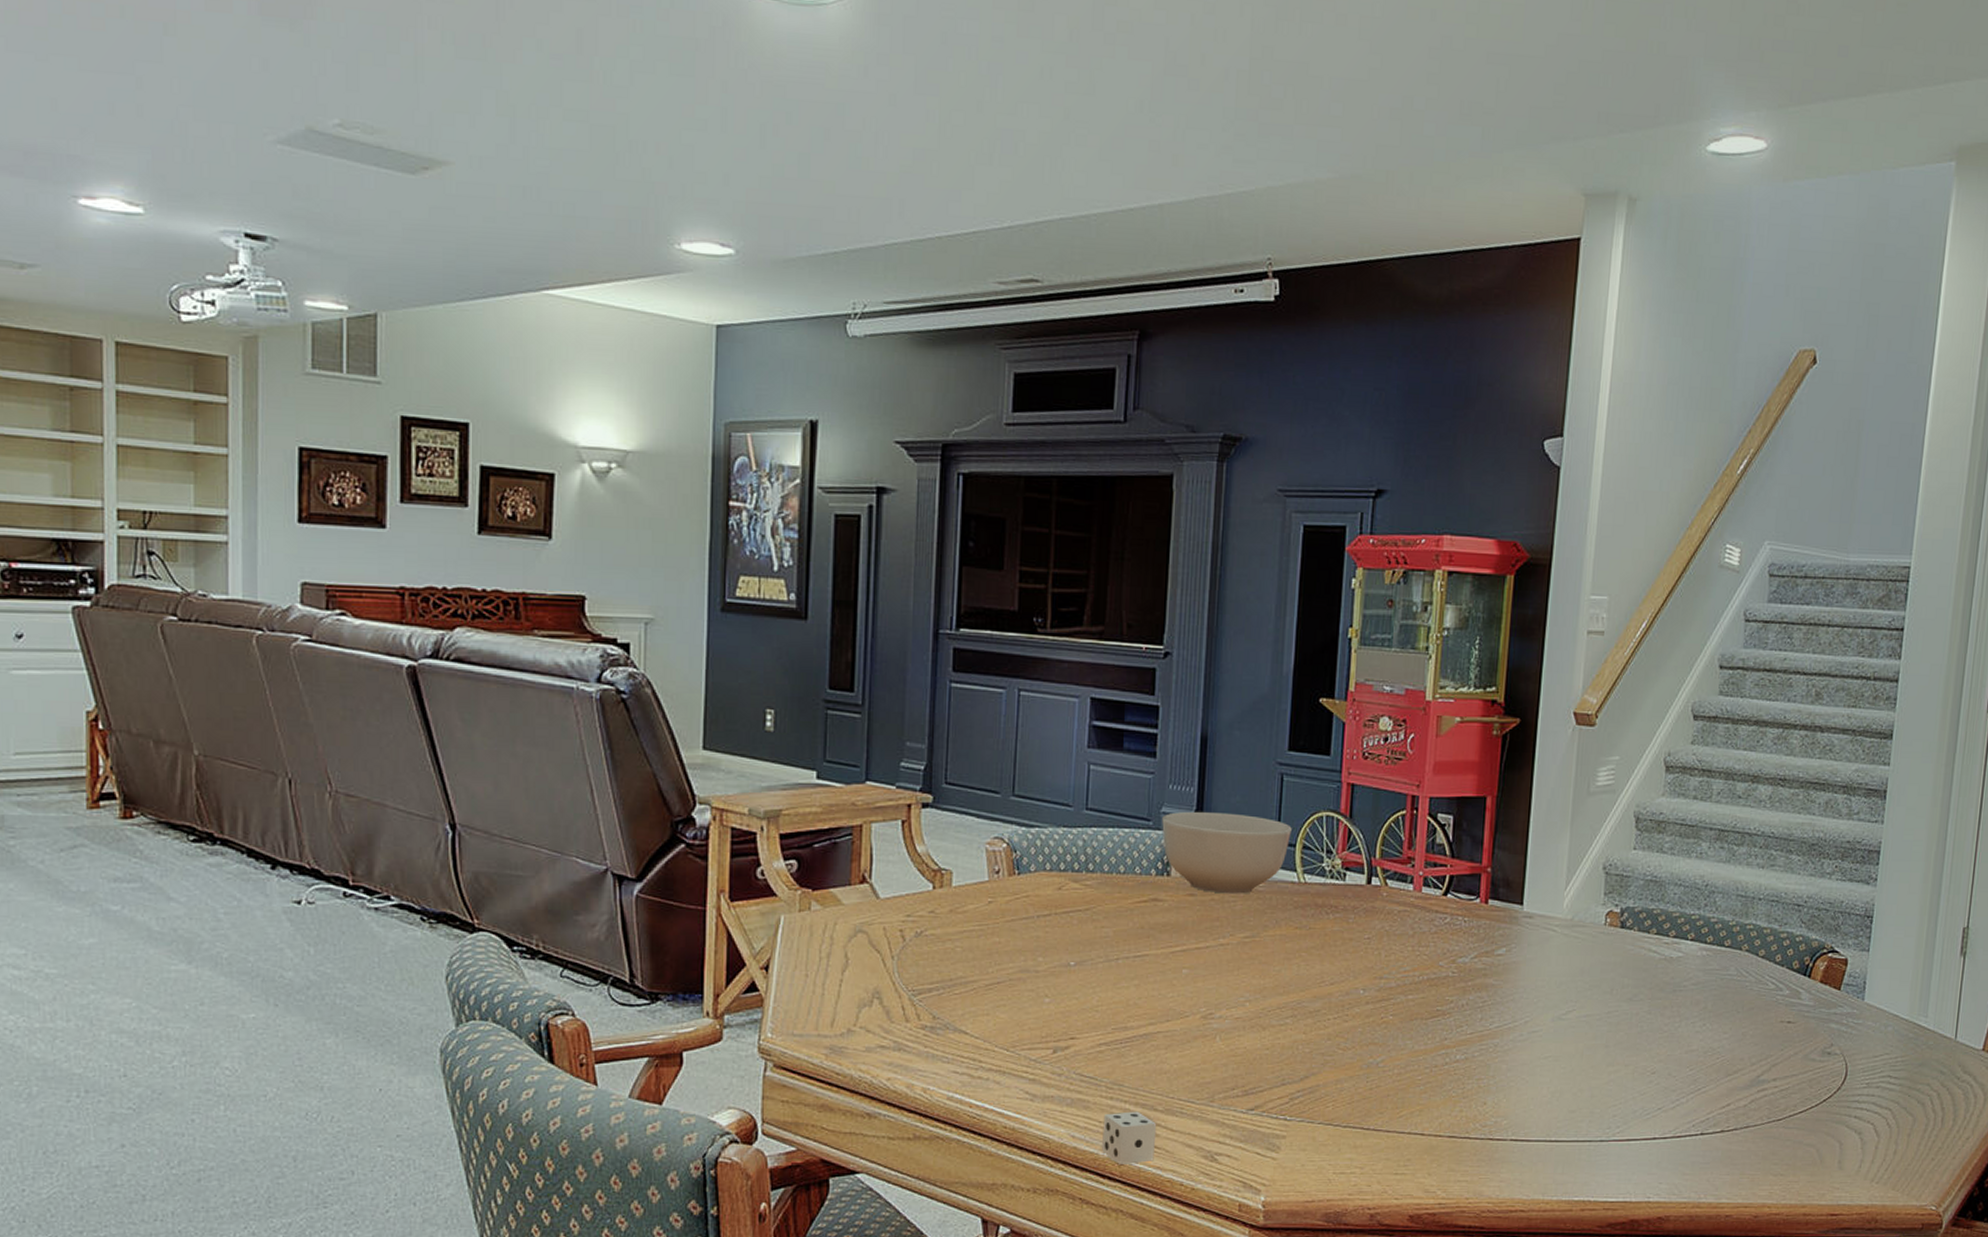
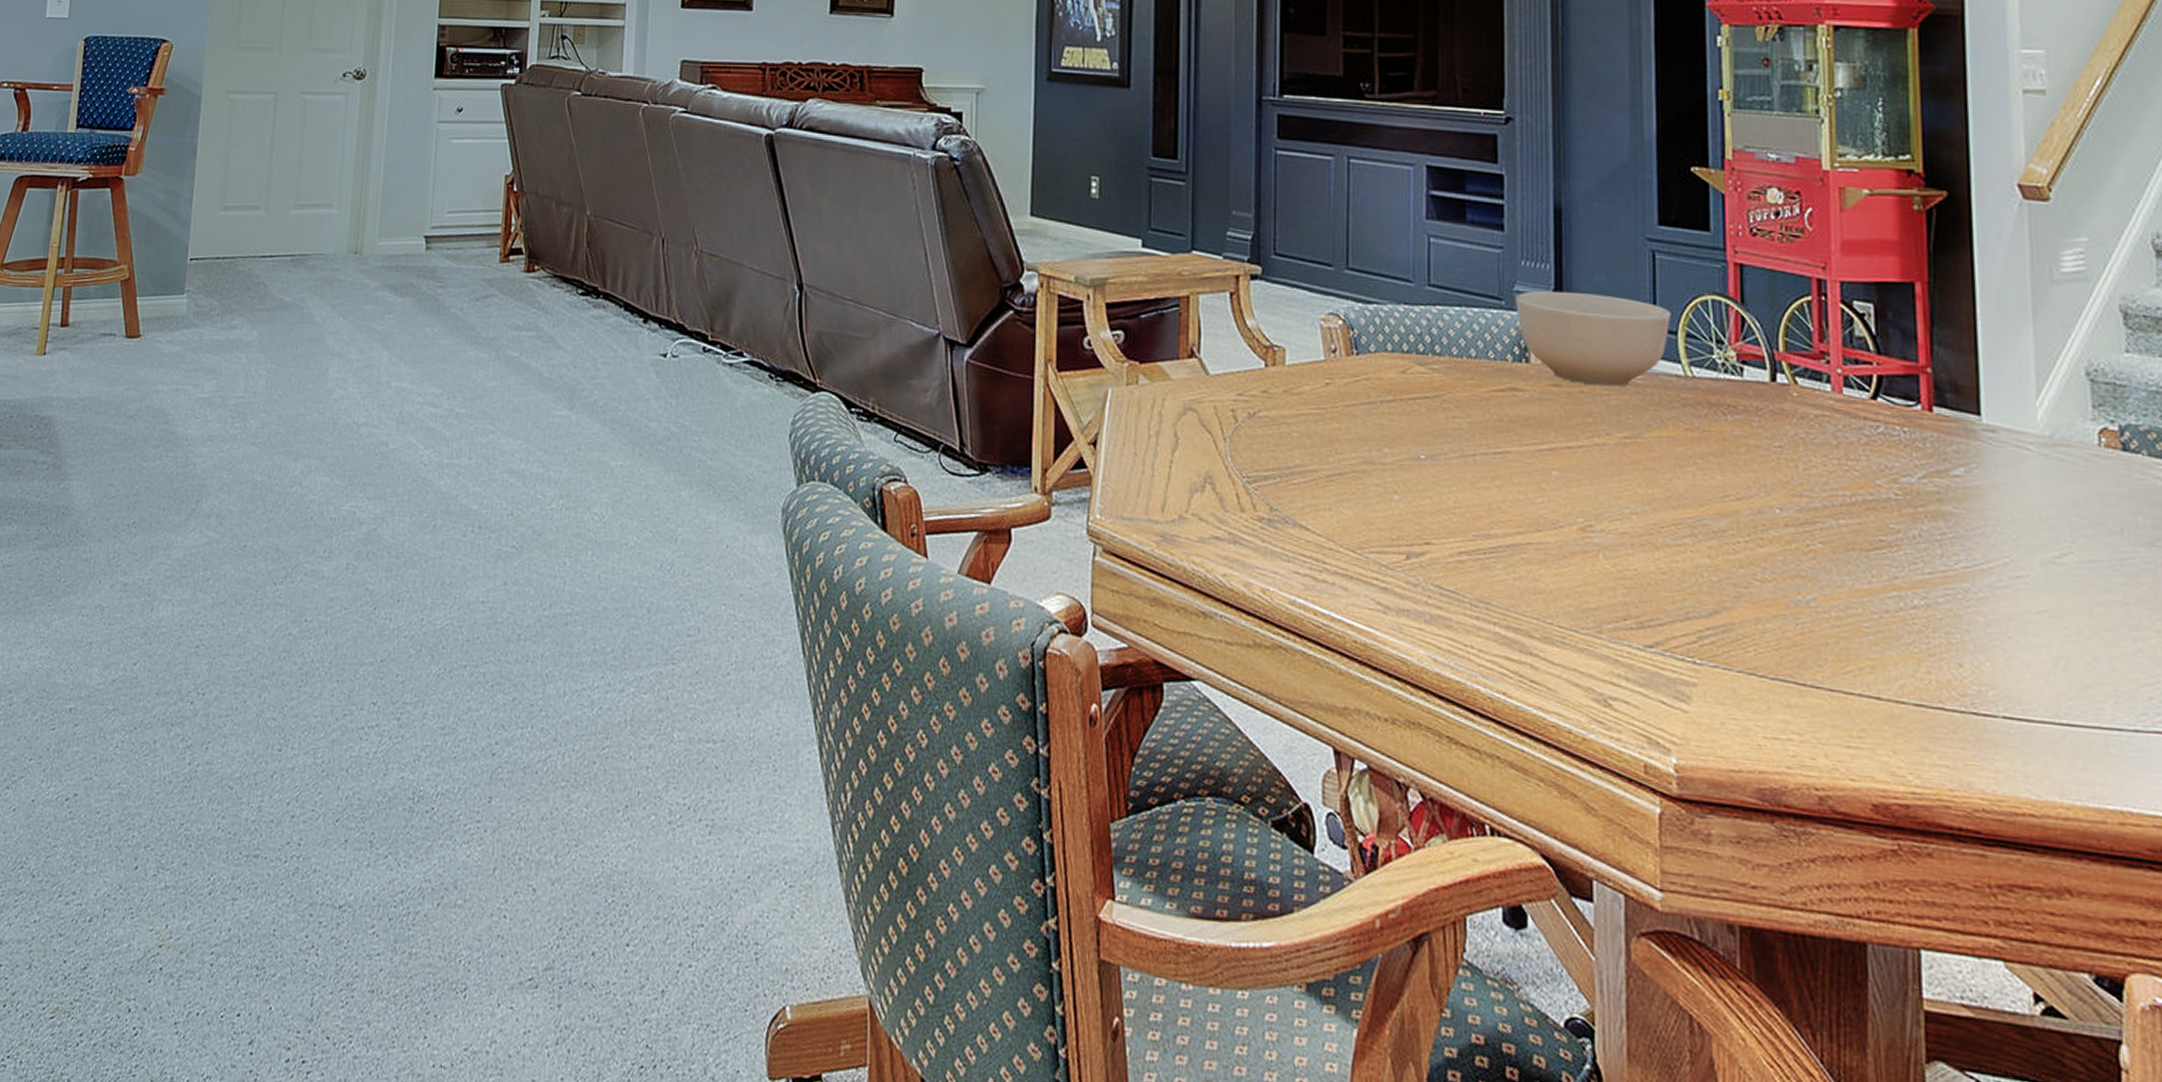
dice: present [1101,1111,1157,1164] -> none [1468,635,1535,701]

